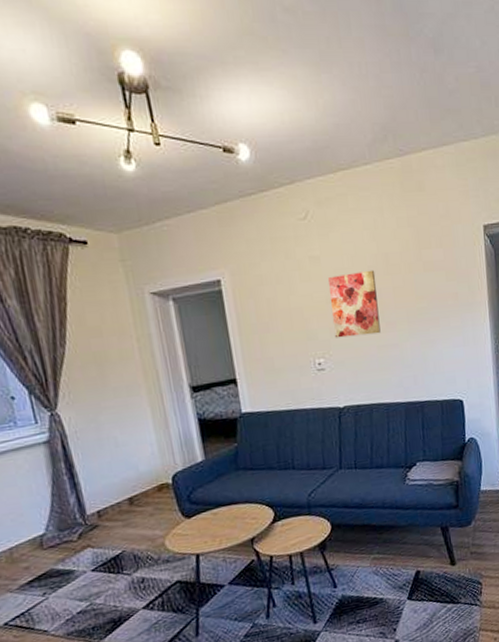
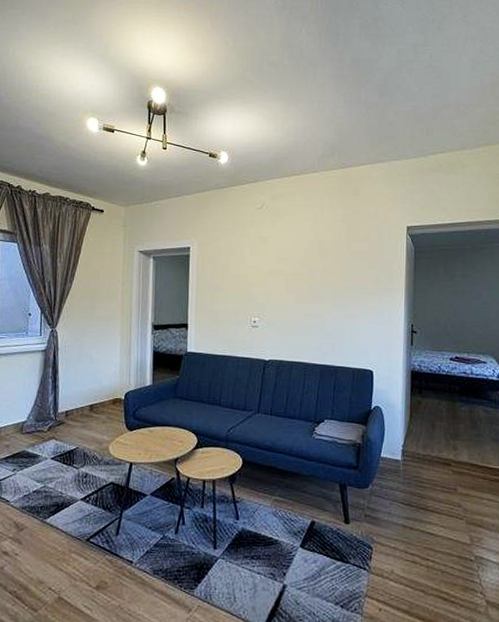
wall art: present [327,270,381,338] -> none [270,252,310,304]

